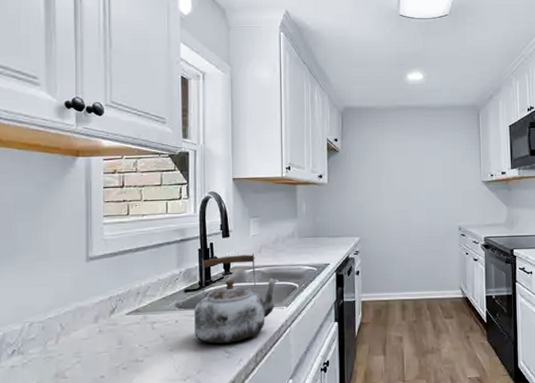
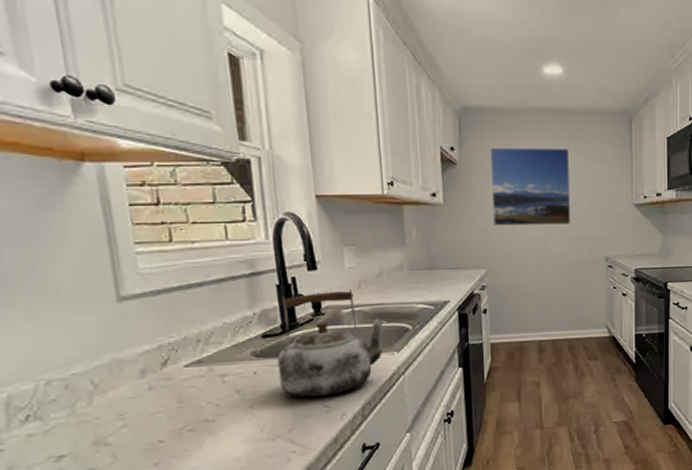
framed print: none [366,136,430,201] -> present [490,147,571,226]

